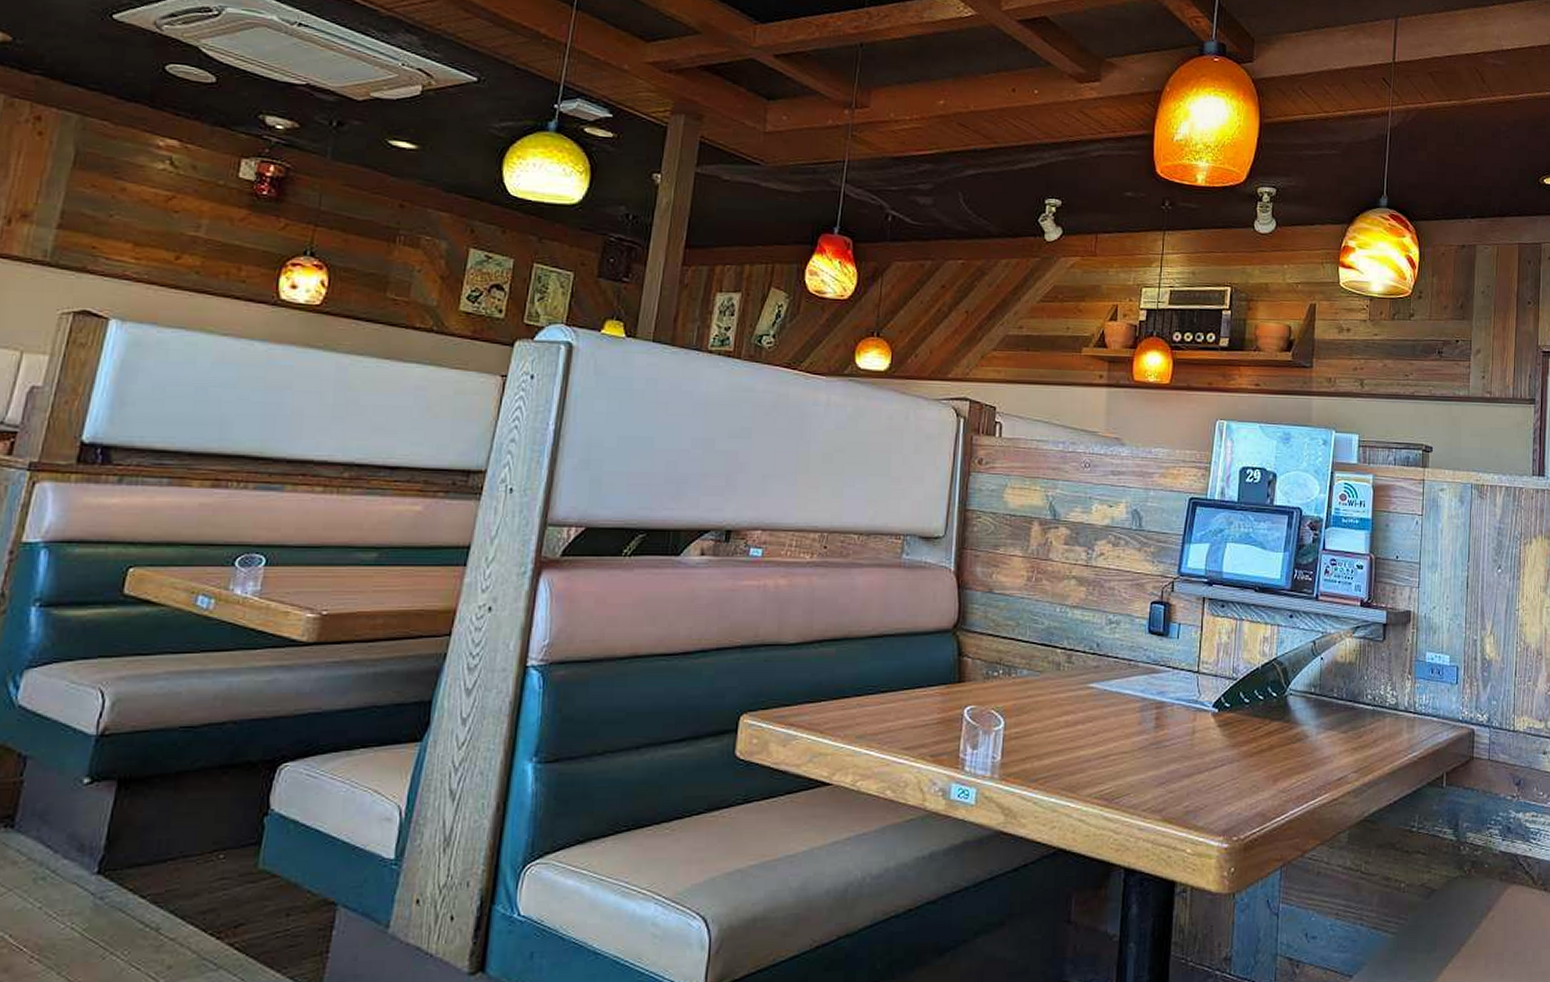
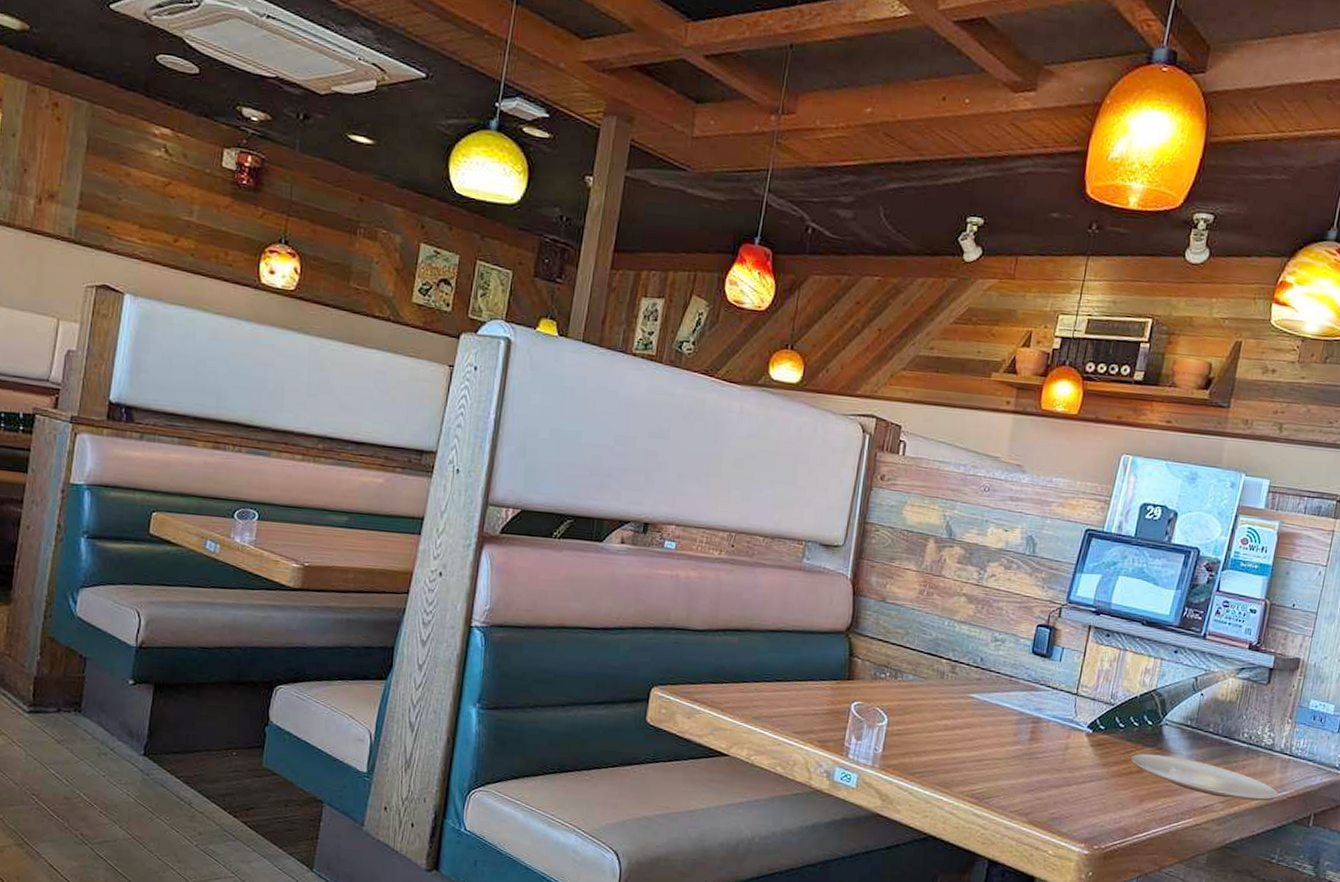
plate: none [1261,727,1409,767] -> present [1131,753,1278,801]

